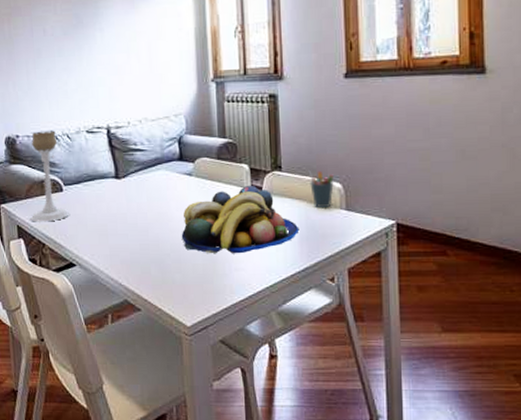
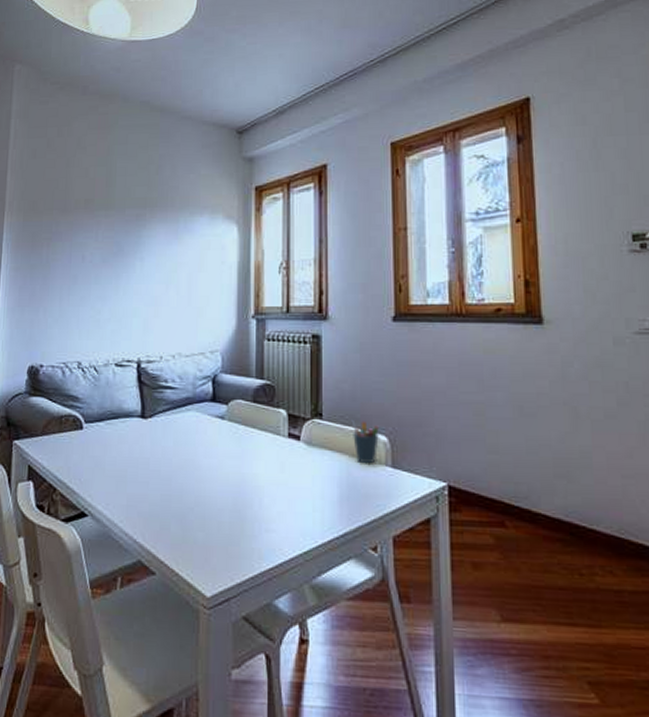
candle holder: present [30,130,69,222] -> none [44,361,87,463]
fruit bowl: present [181,185,300,254] -> none [207,432,340,512]

